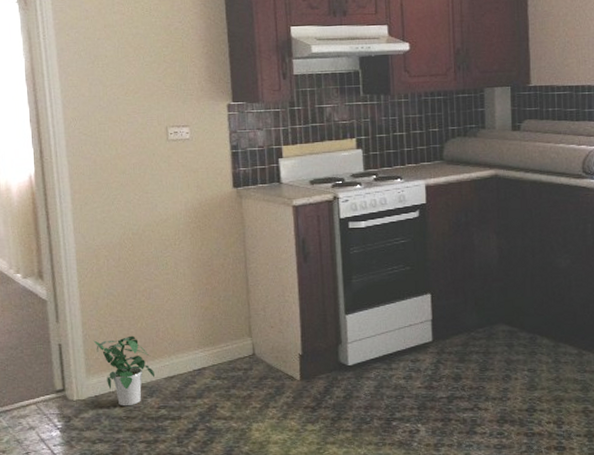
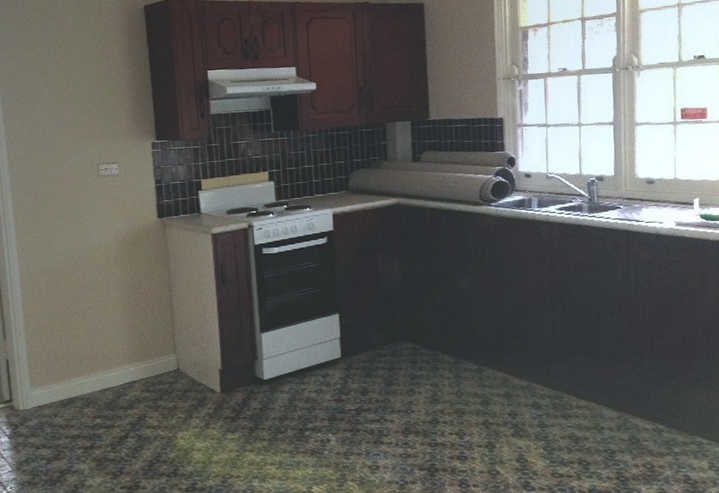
potted plant: present [93,335,154,407] -> none [36,352,90,416]

